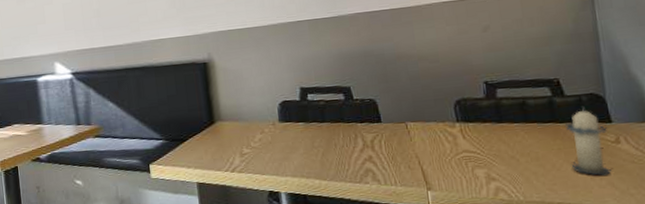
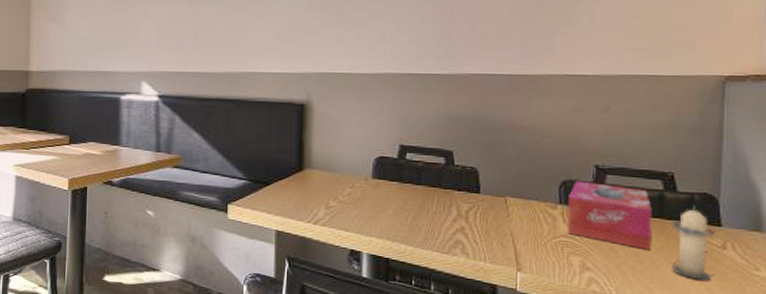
tissue box: none [464,97,549,154] -> present [567,180,652,250]

